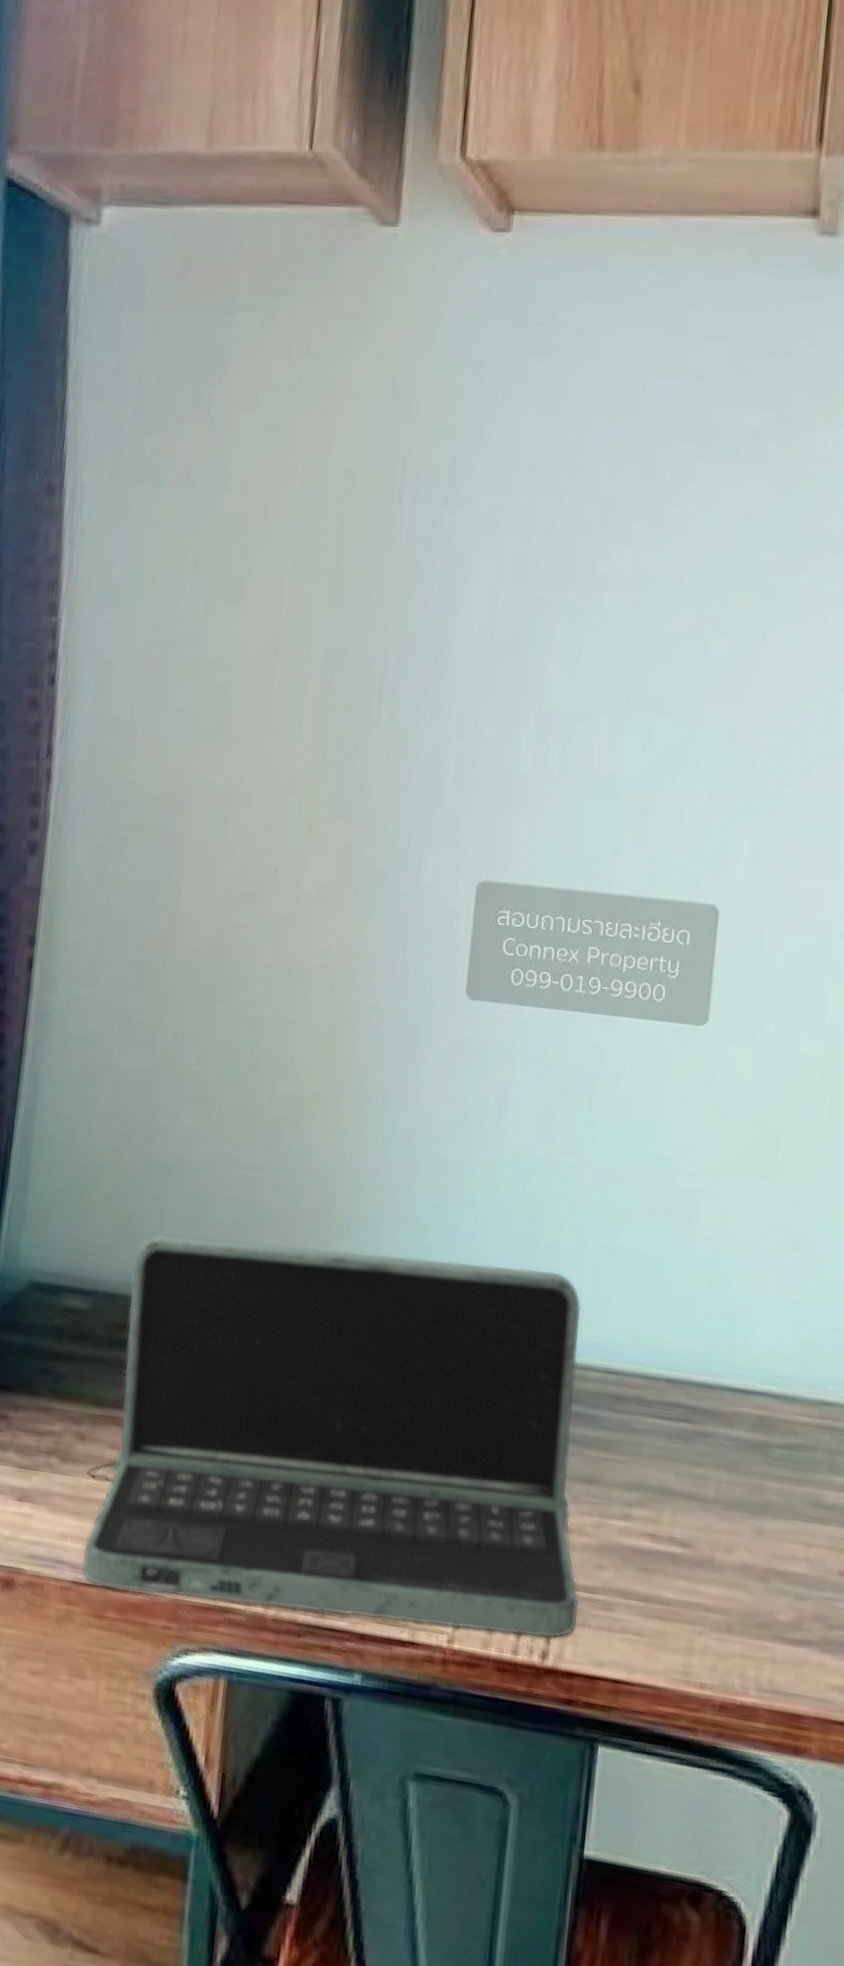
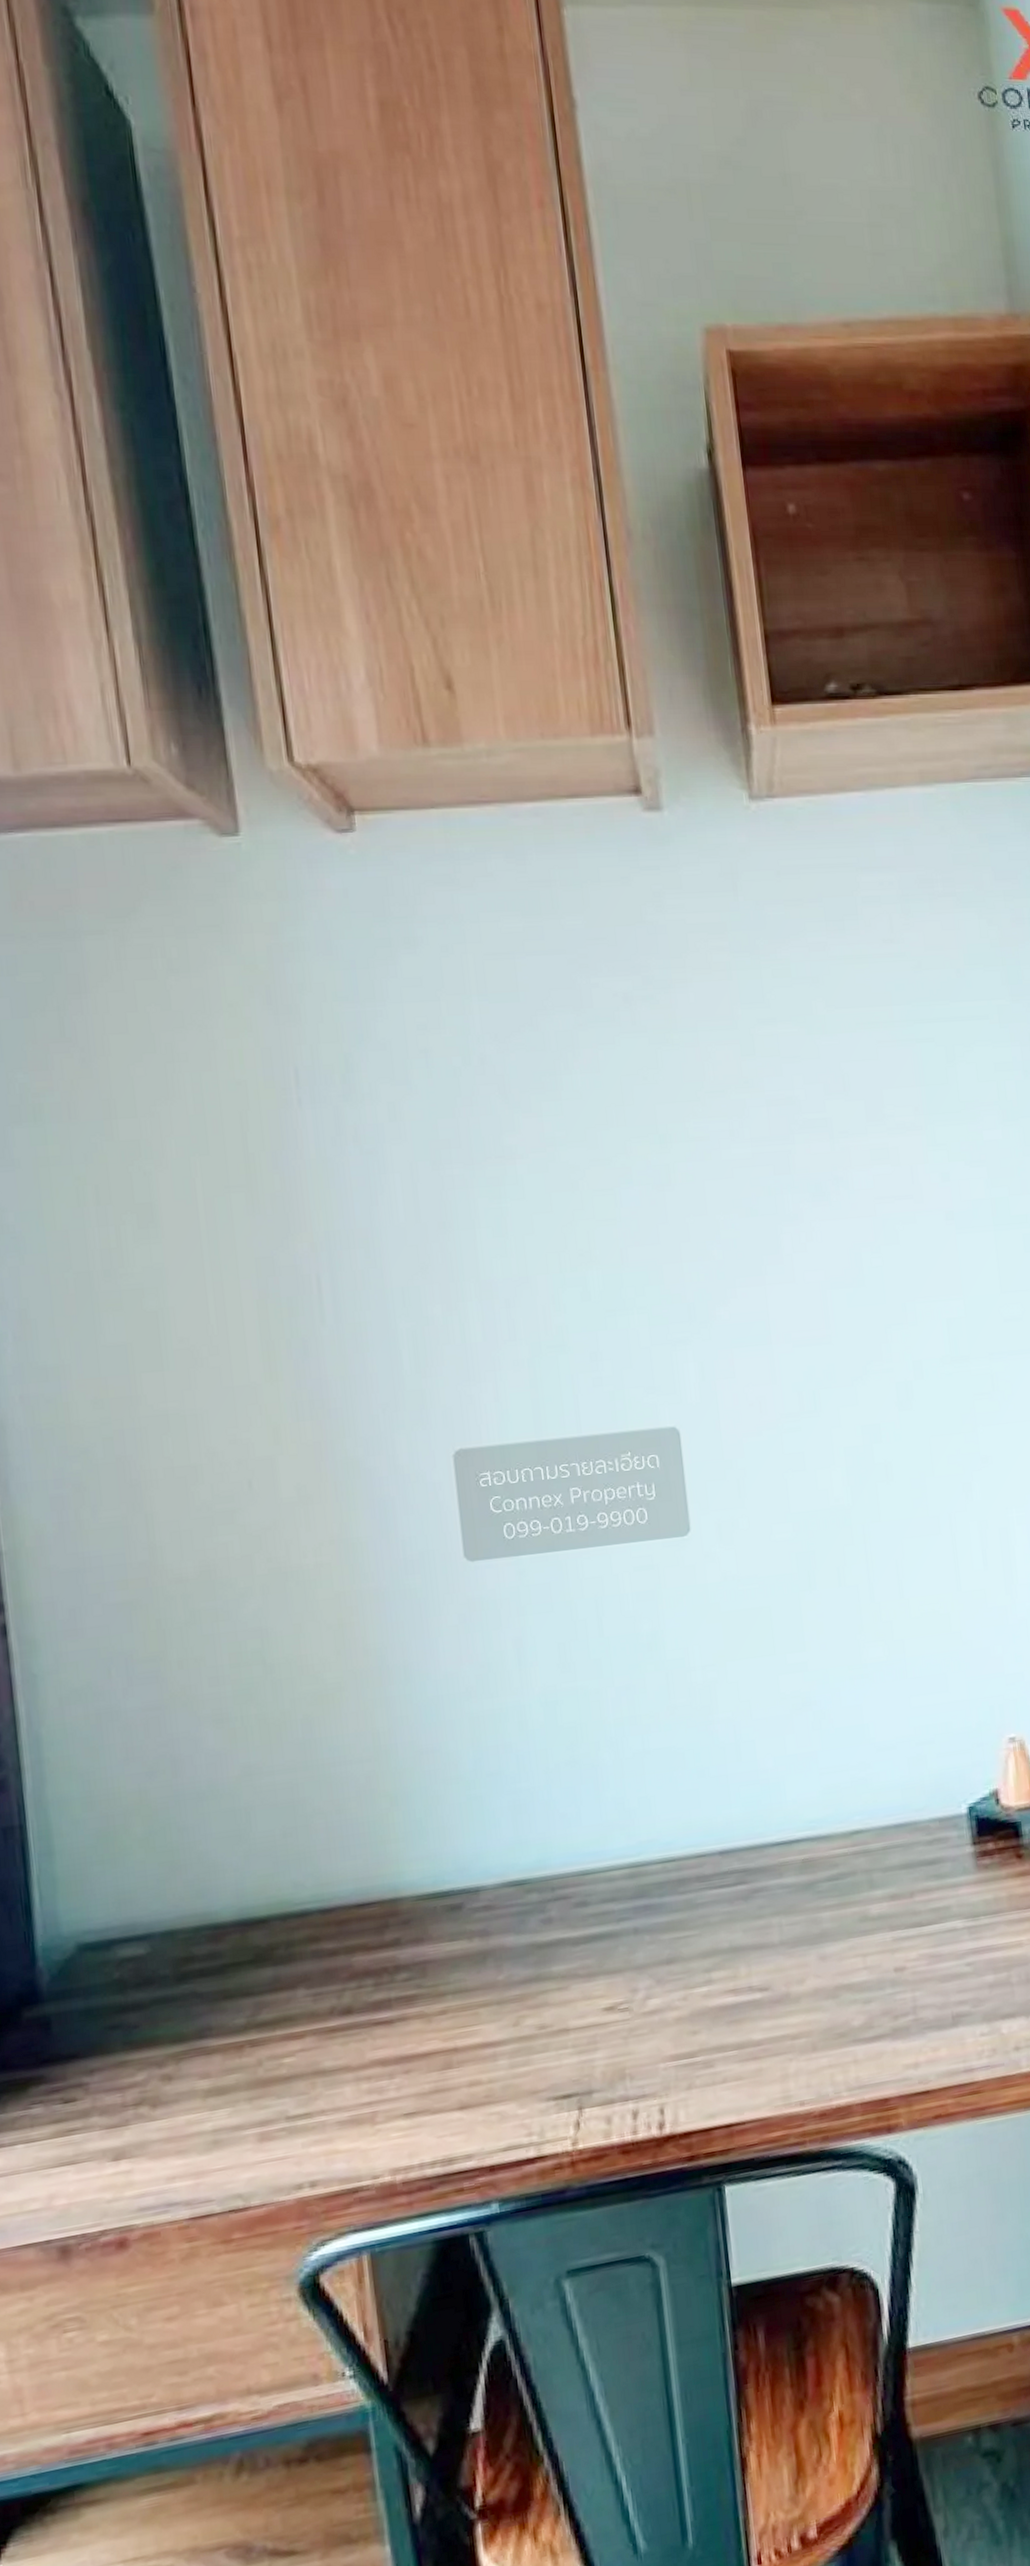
laptop: present [82,1233,582,1639] -> none [181,1786,684,2214]

